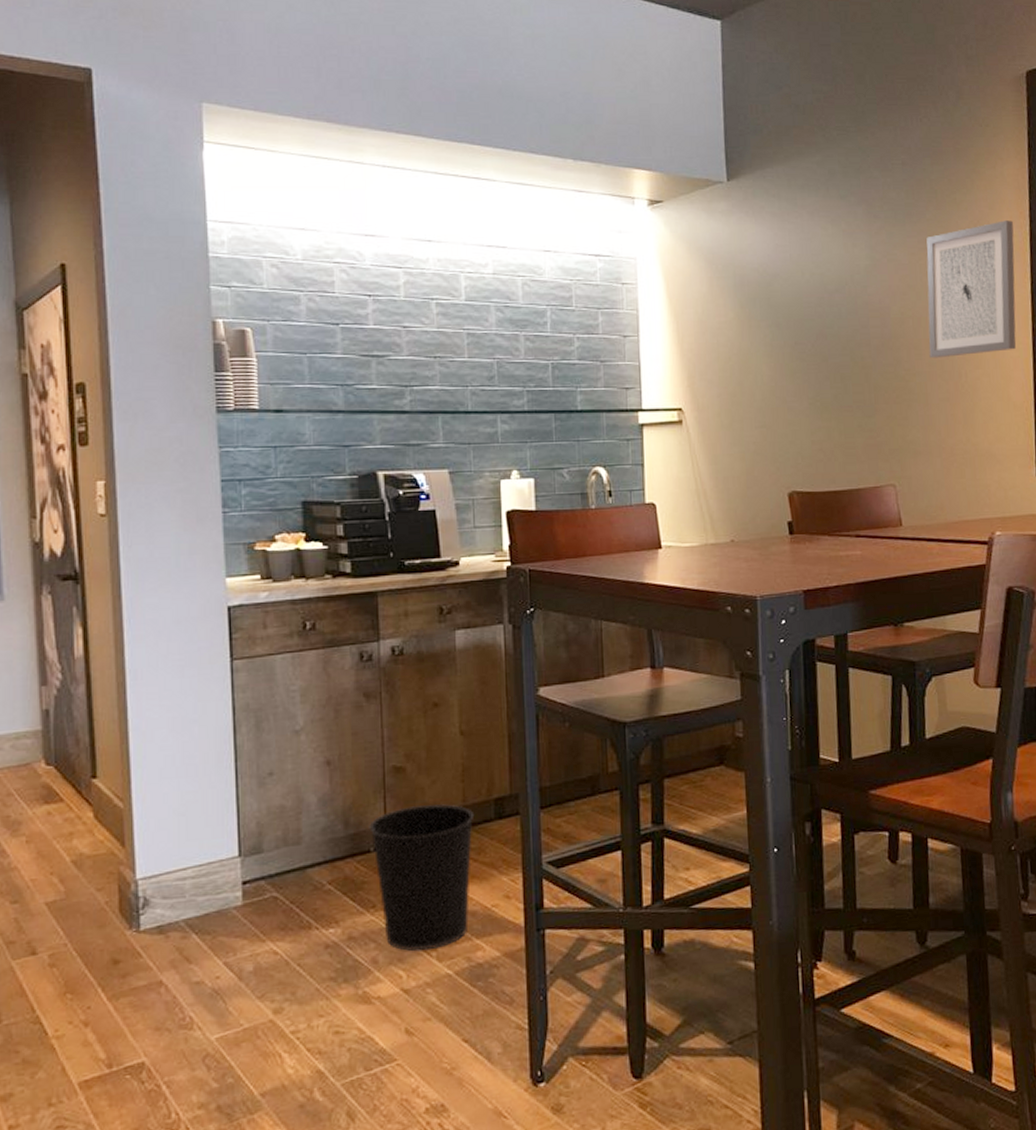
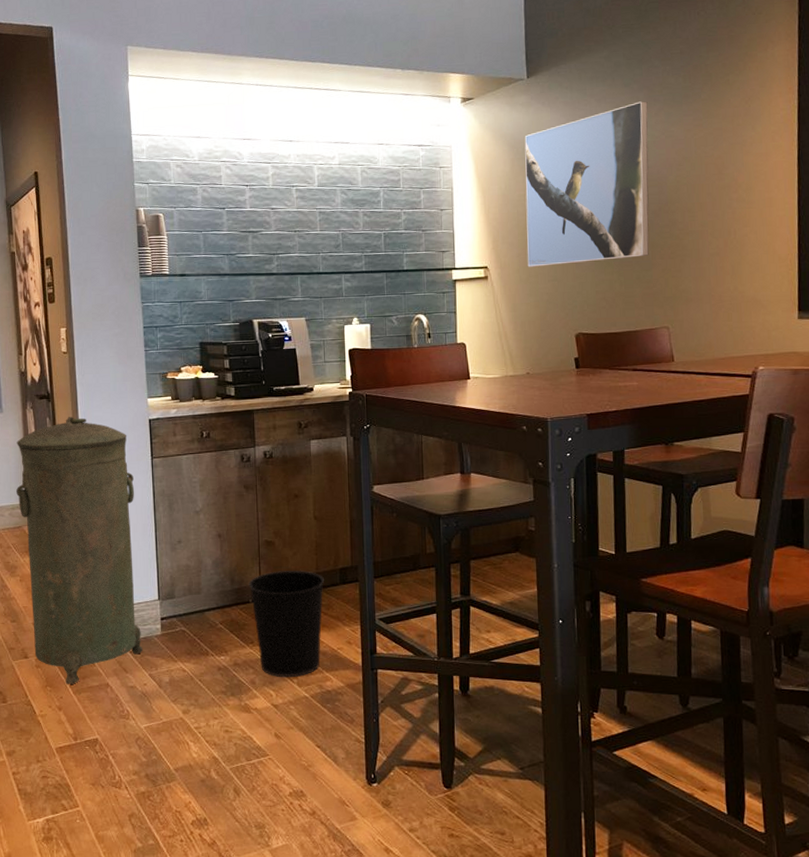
trash can: none [23,605,214,988] -> present [16,417,143,684]
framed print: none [725,217,872,410] -> present [524,101,649,267]
wall art: present [926,220,1017,359] -> none [701,96,783,219]

